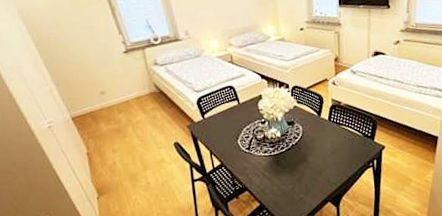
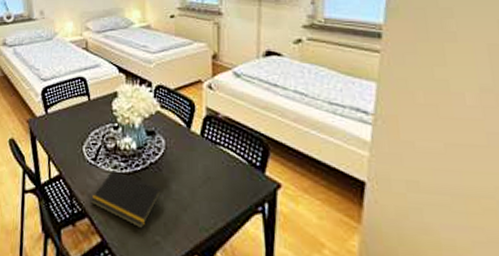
notepad: none [248,153,302,192] -> present [90,169,162,229]

